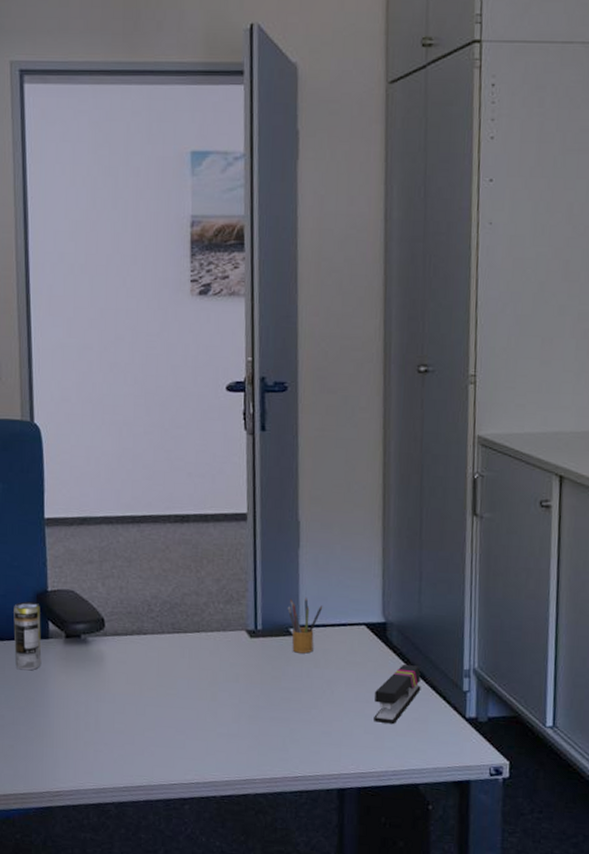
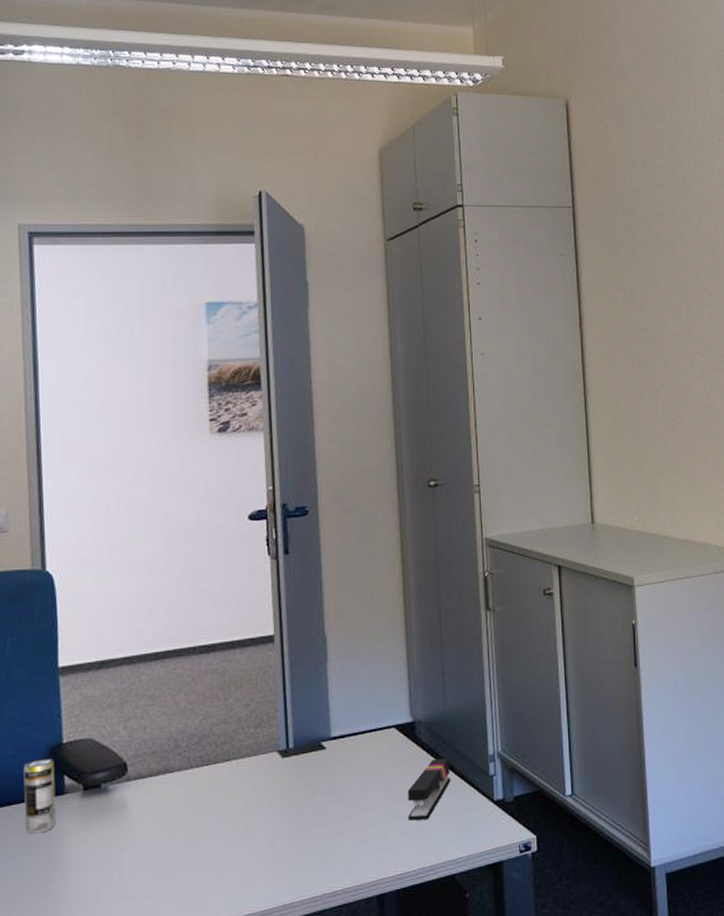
pencil box: present [287,596,323,654] -> none [318,708,353,766]

